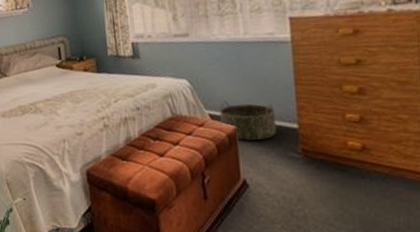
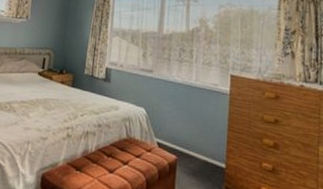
basket: present [219,100,277,140] -> none [165,133,210,173]

